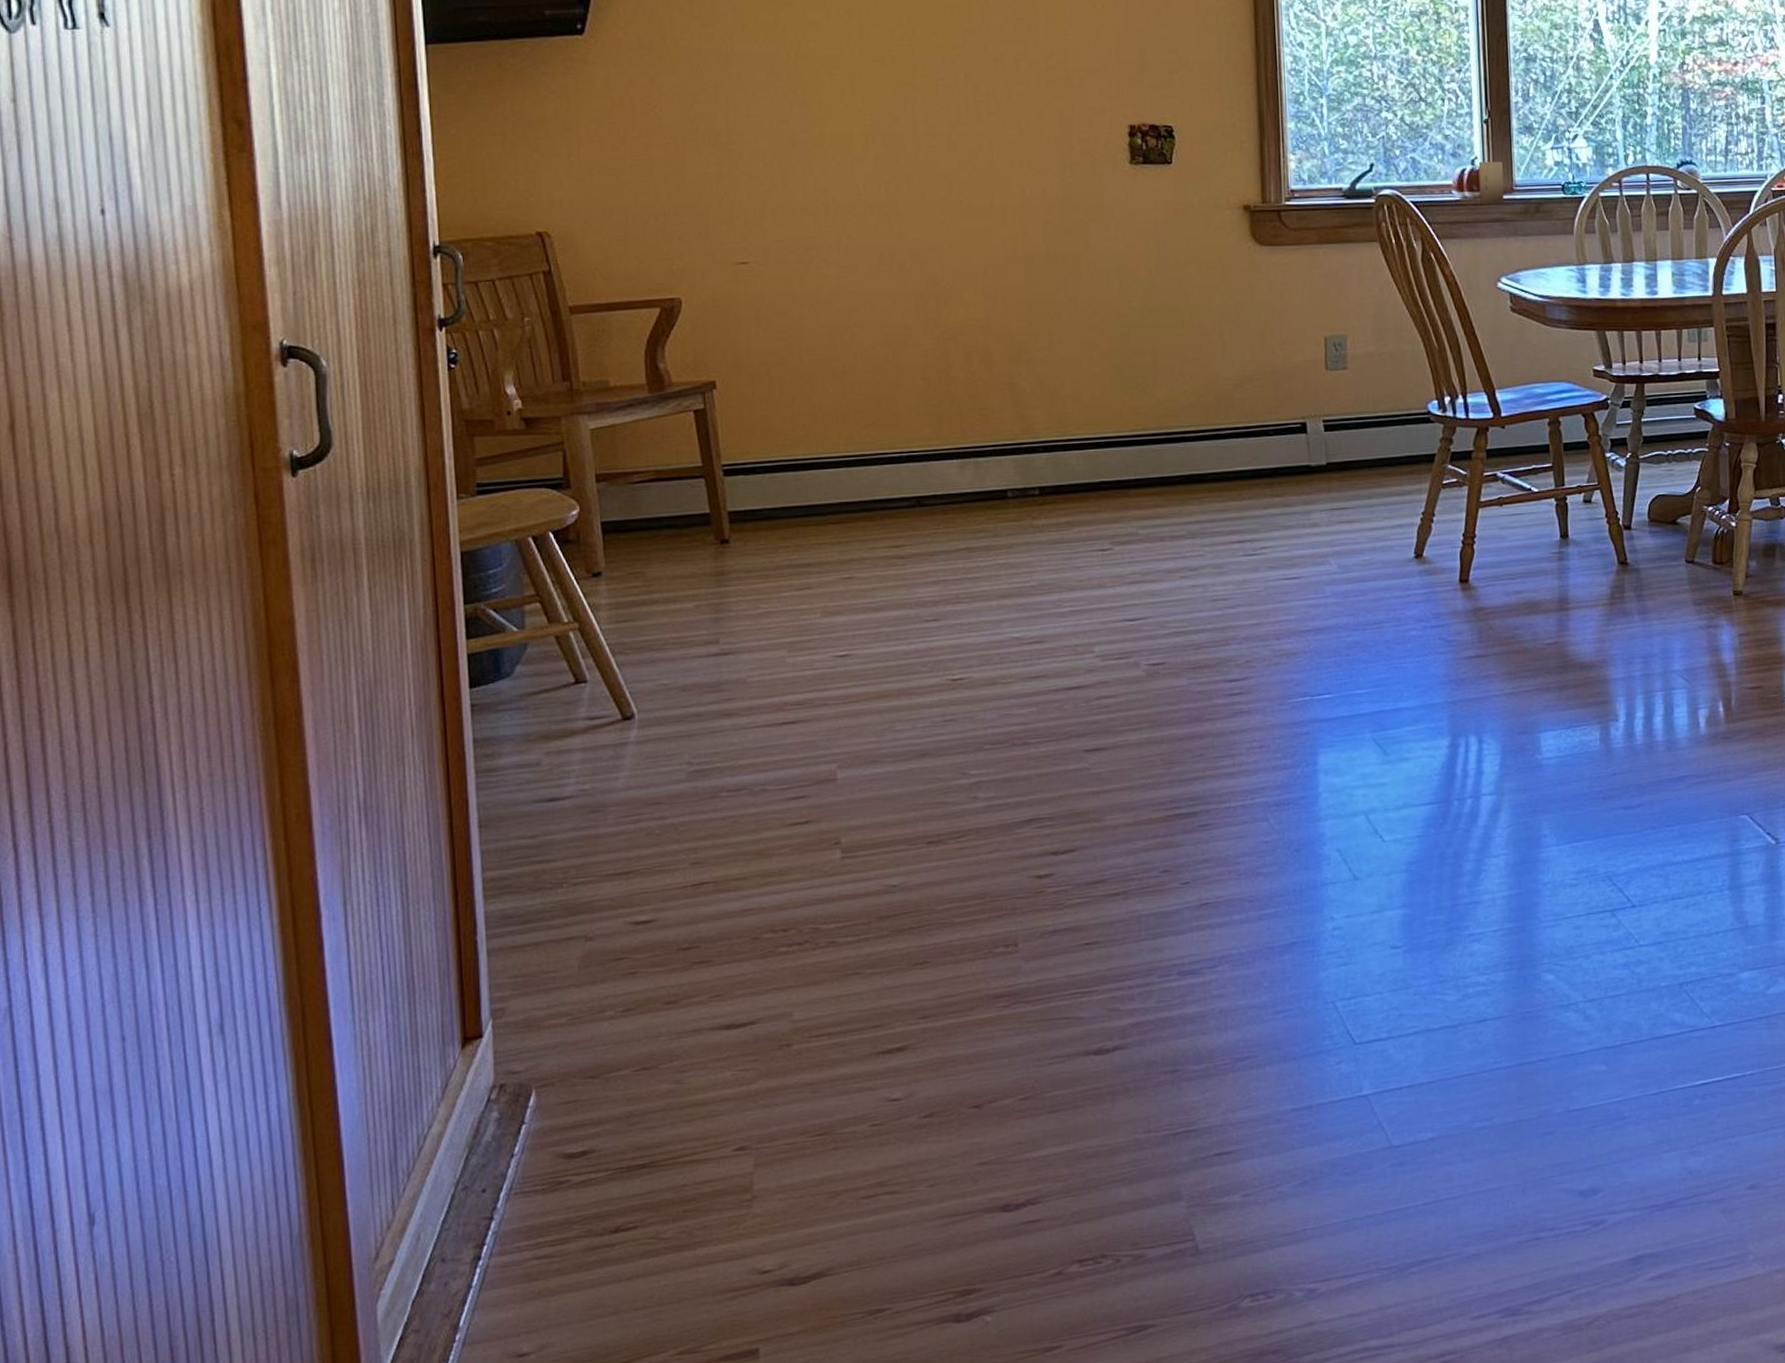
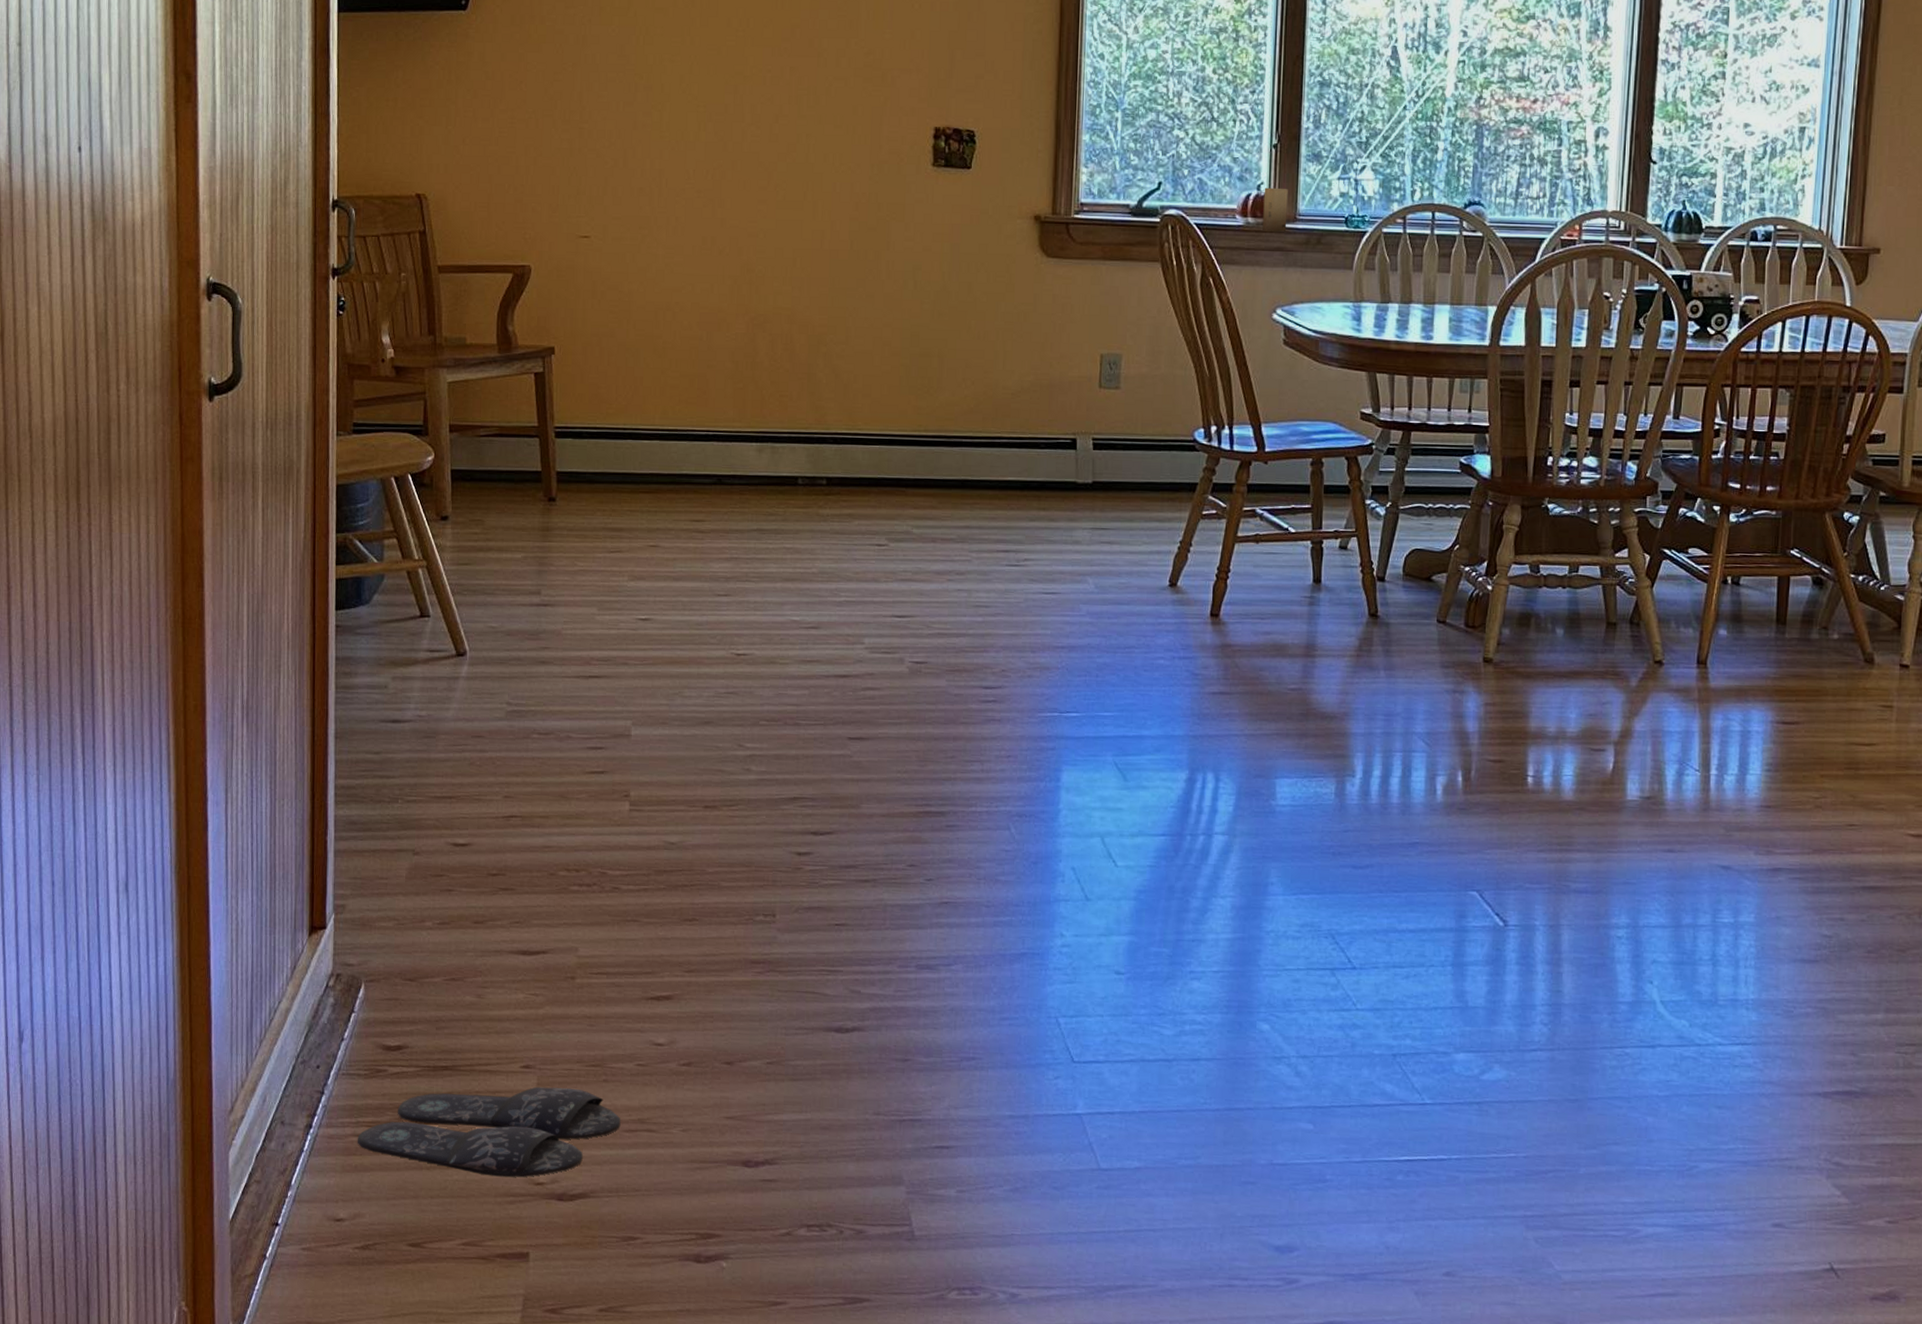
slippers: none [538,1162,857,1275] -> present [357,1086,621,1178]

